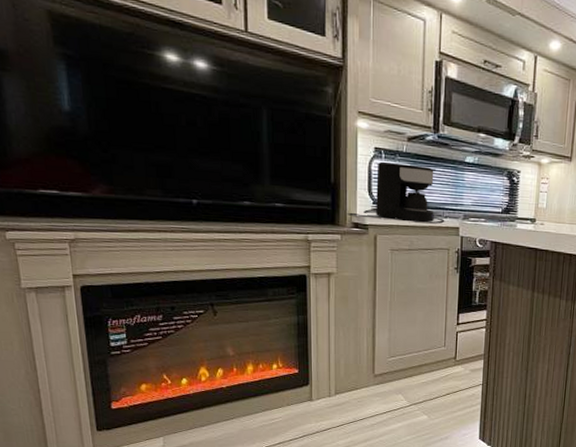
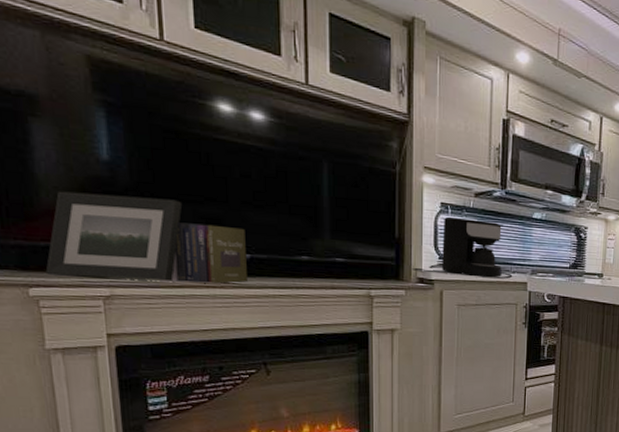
picture frame: none [19,141,136,226] -> present [45,191,183,281]
books: none [127,169,195,228] -> present [171,222,247,284]

